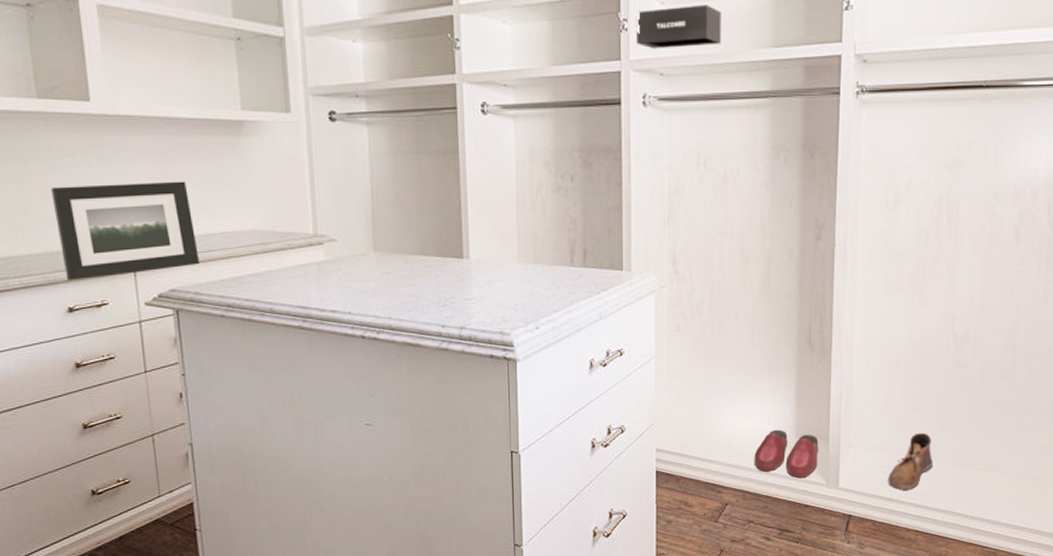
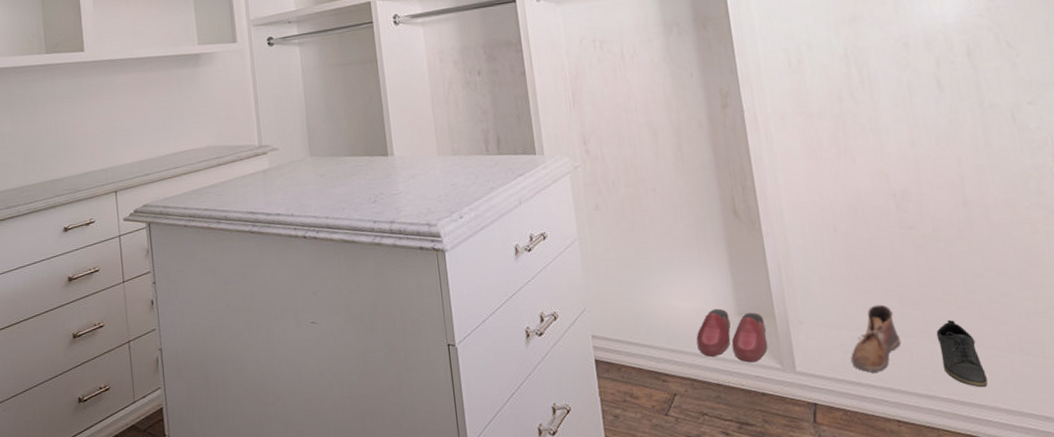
picture frame: present [50,181,201,281] -> none [53,109,168,204]
shoe: none [963,448,997,506] -> present [936,319,988,388]

